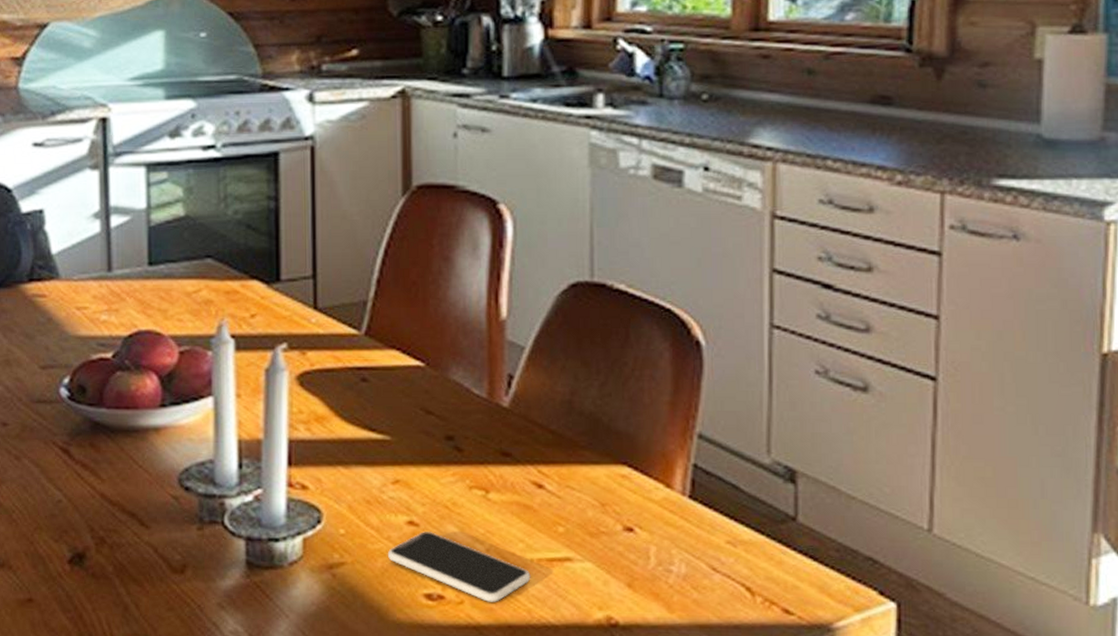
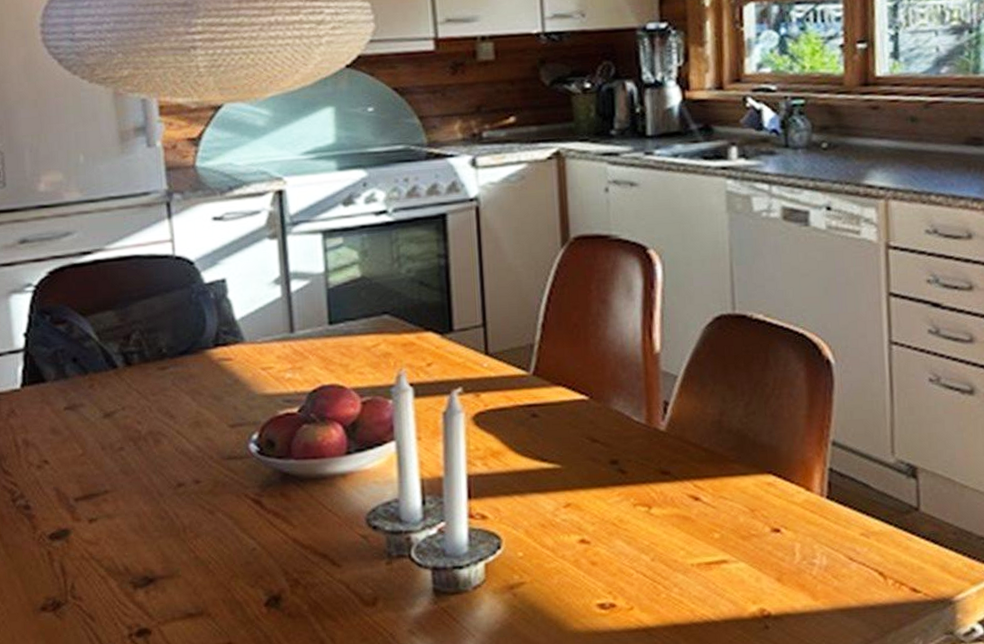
smartphone: present [387,532,531,602] -> none [562,548,692,606]

